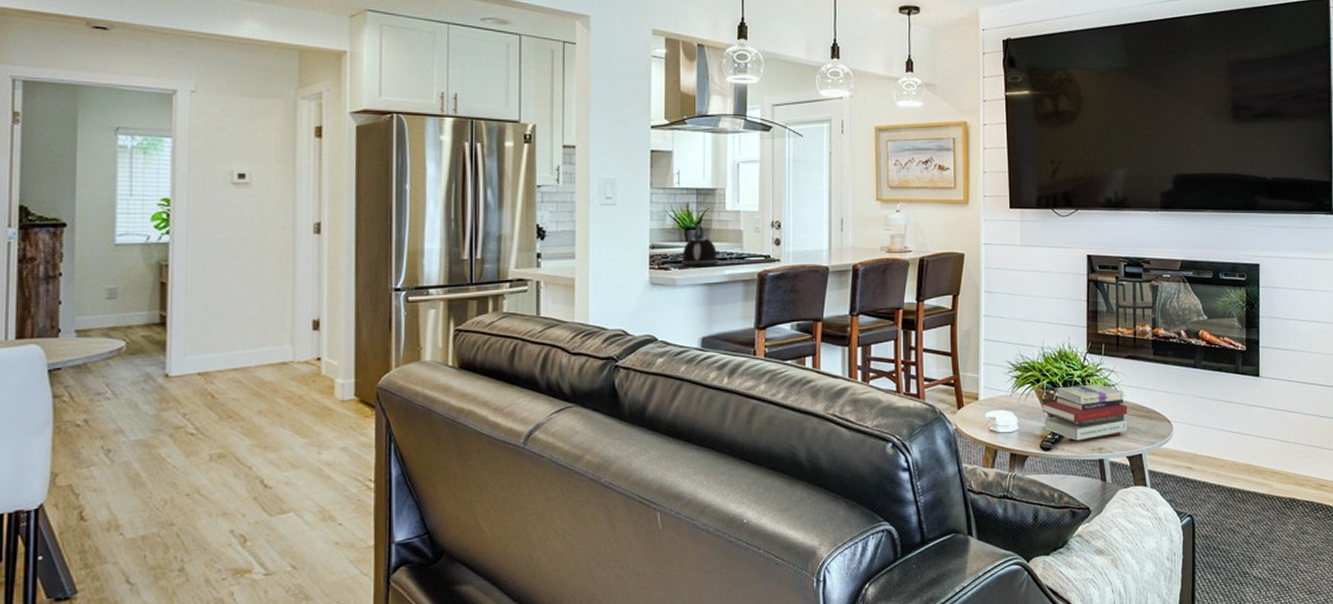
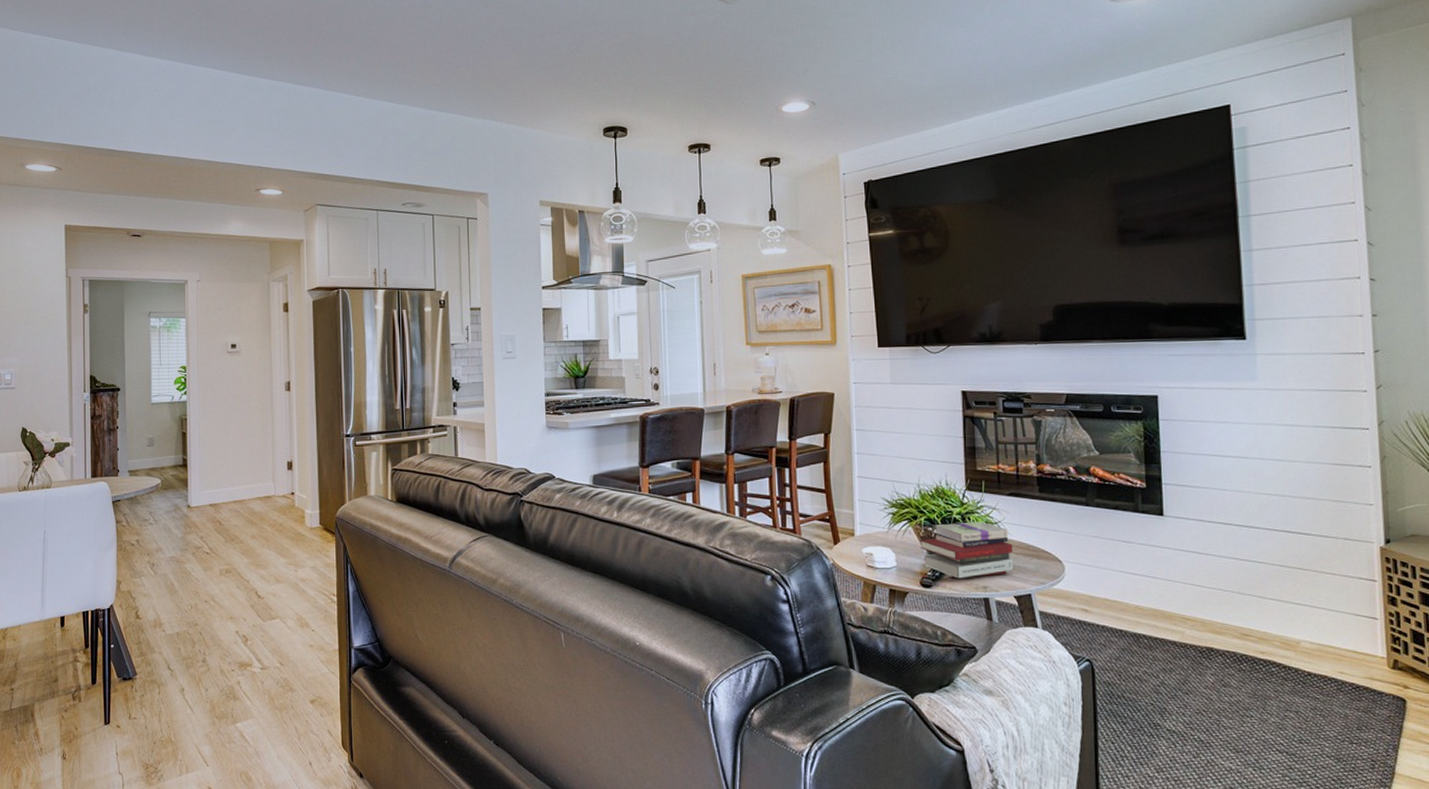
kettle: present [682,223,718,266] -> none [573,372,604,411]

